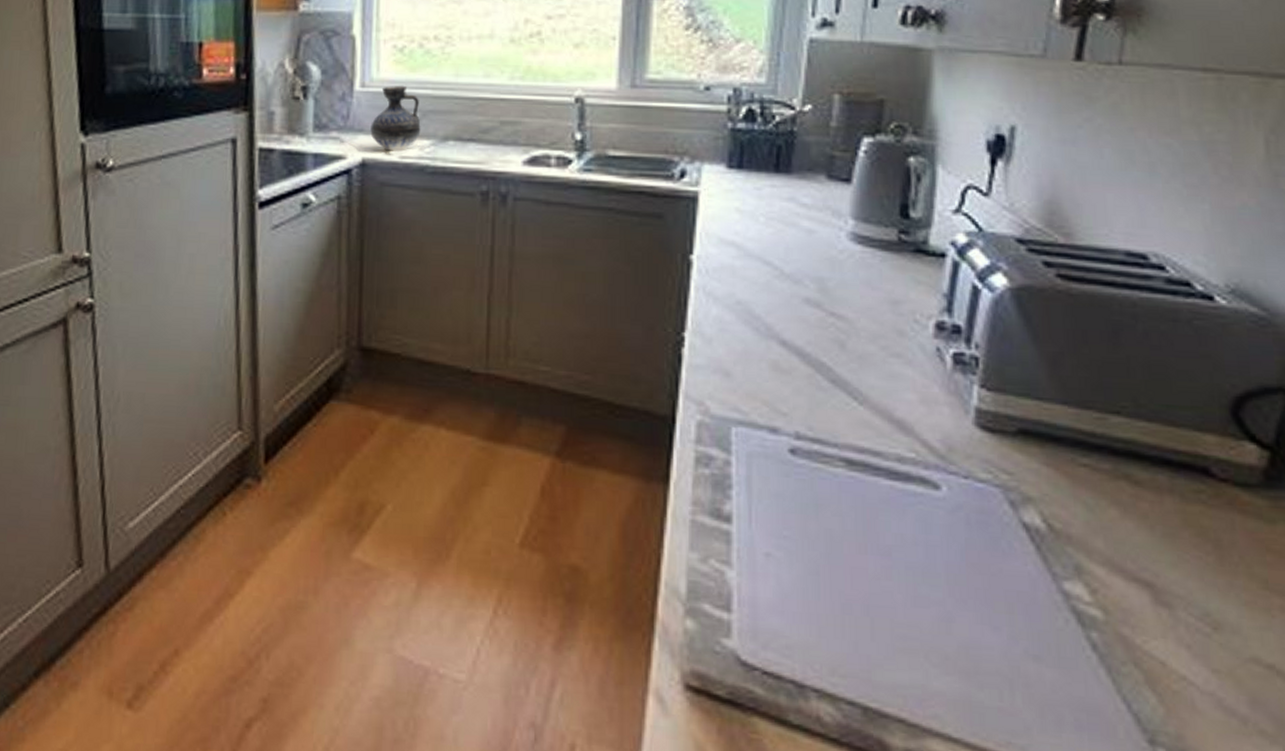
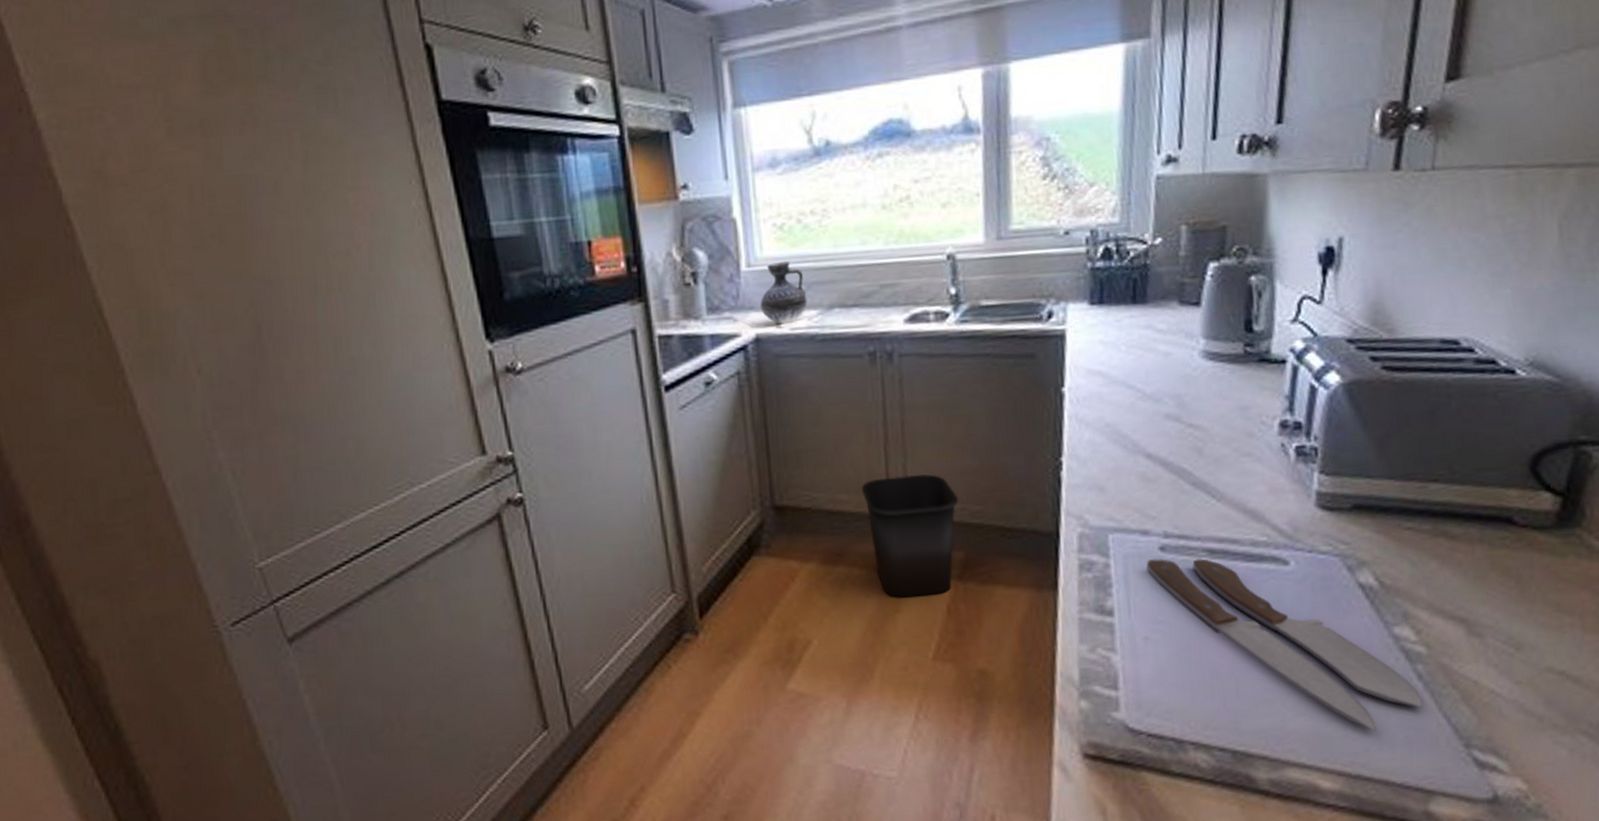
waste bin: none [458,330,565,472] -> present [861,474,959,599]
kitchen knife: none [773,462,1098,707] -> present [1146,558,1424,731]

